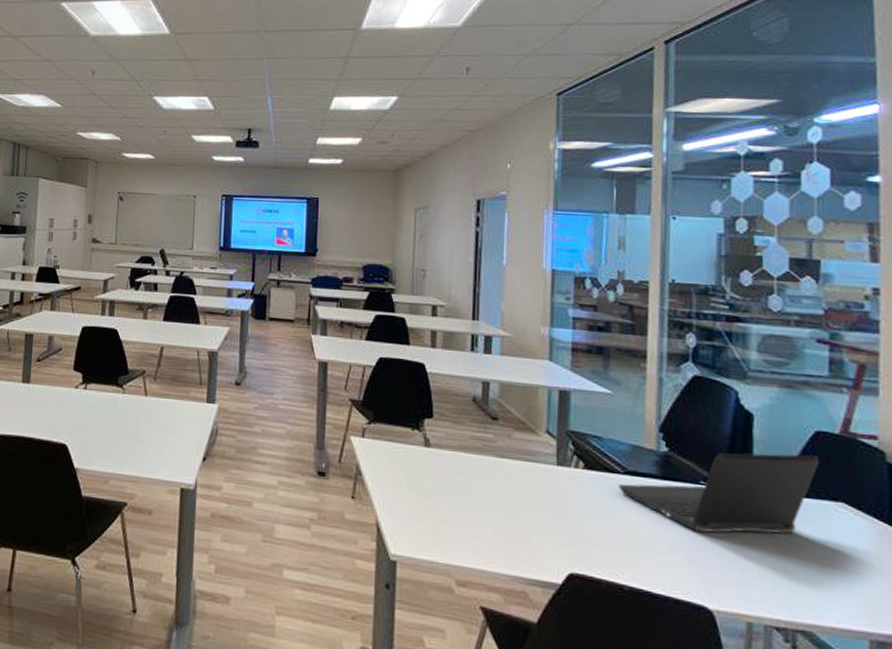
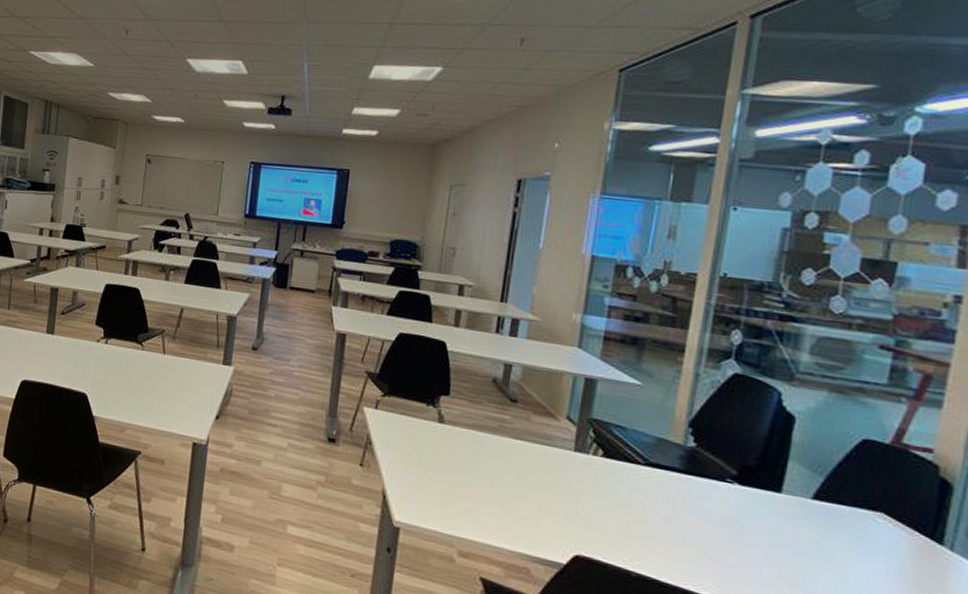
laptop computer: present [619,453,820,534] -> none [637,452,863,538]

